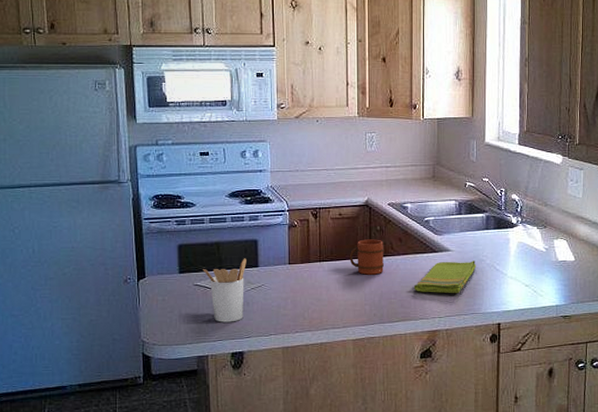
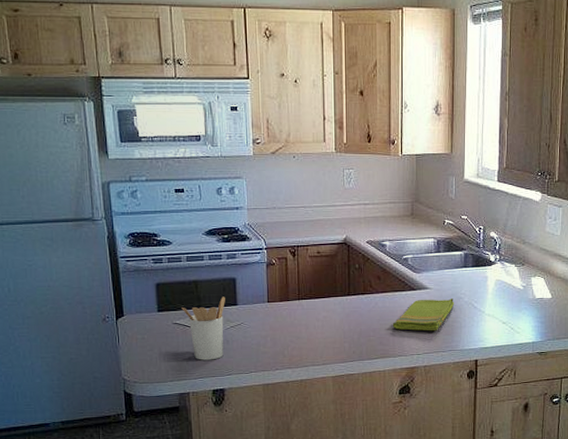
mug: present [349,239,384,275] -> none [328,277,362,313]

